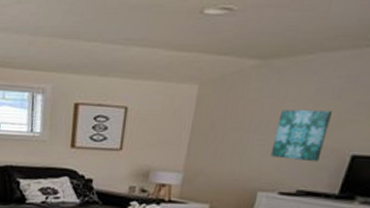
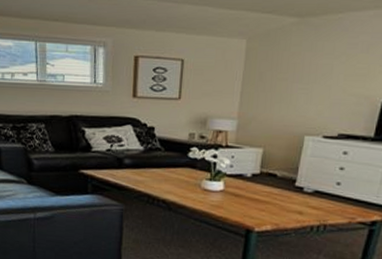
wall art: present [270,110,332,162] -> none [313,62,362,109]

